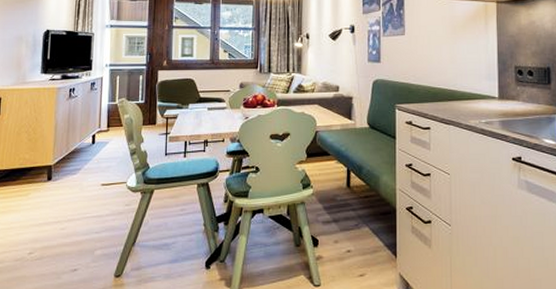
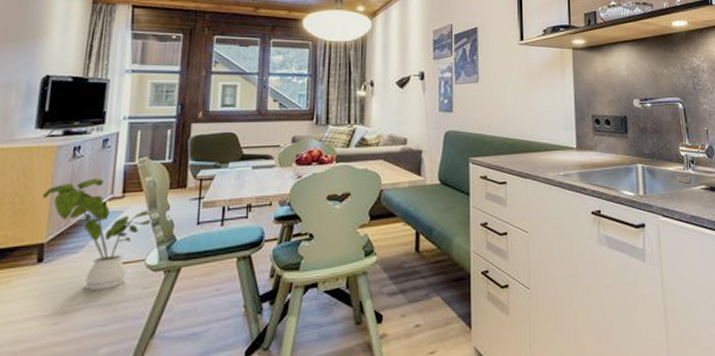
house plant: none [49,115,144,204] -> present [43,178,170,290]

